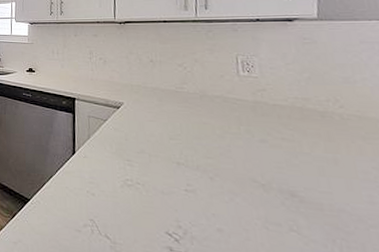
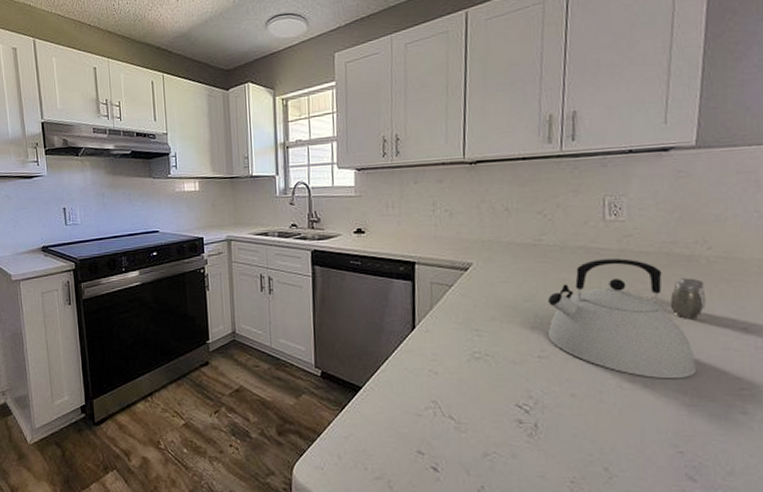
kettle: none [191,108,344,227] -> present [547,258,697,379]
salt and pepper shaker: none [308,131,345,171] -> present [670,278,707,319]

